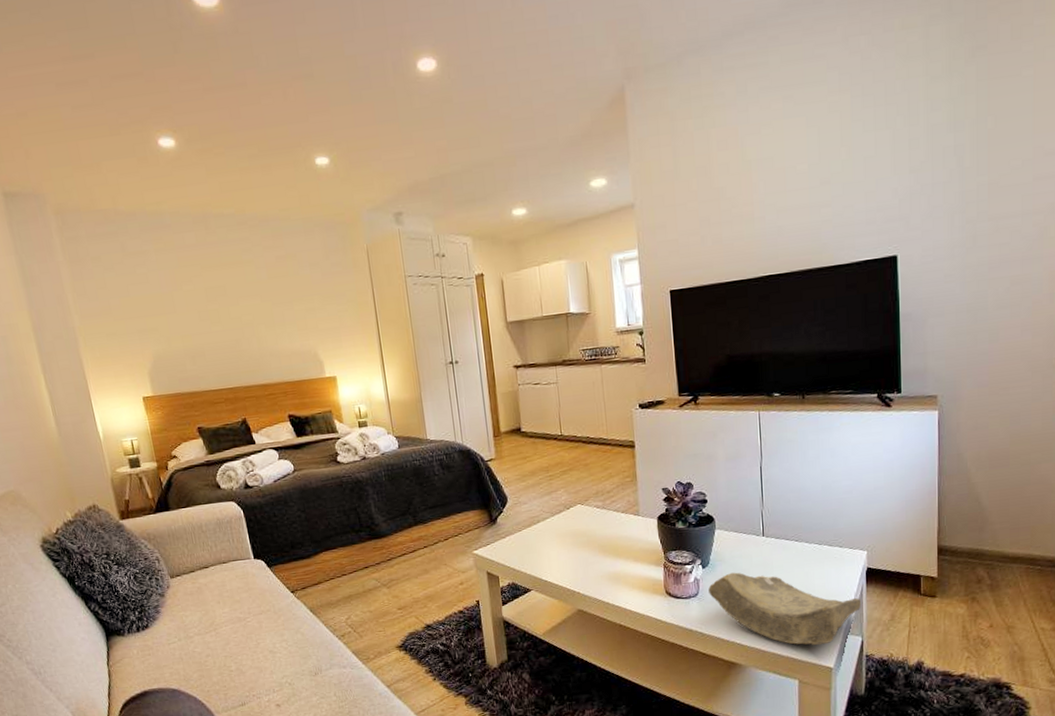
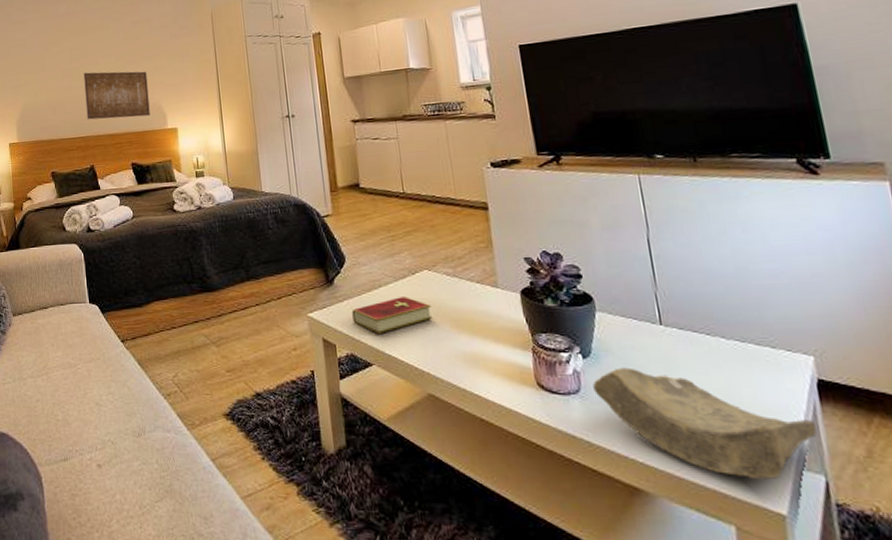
wall art: none [224,314,305,369] -> present [83,71,150,120]
hardcover book: none [513,528,584,563] -> present [352,295,433,334]

